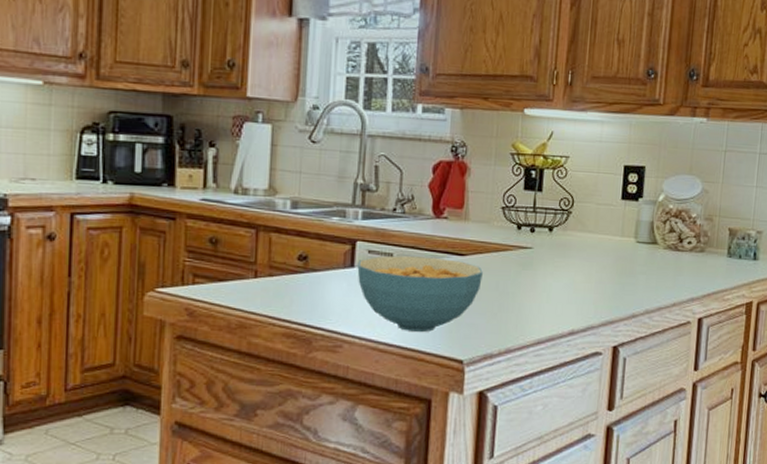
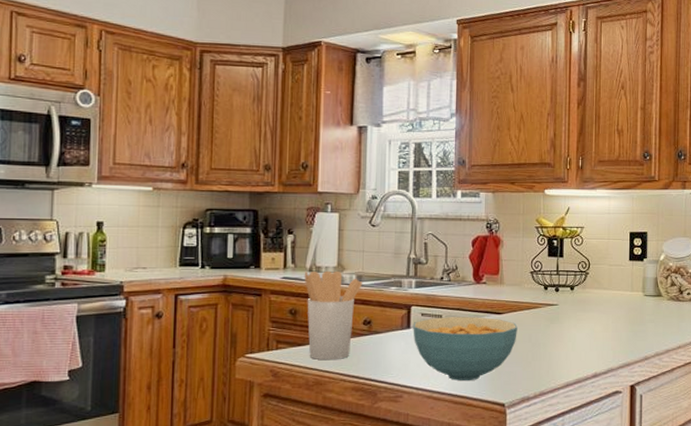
utensil holder: none [227,193,299,301] -> present [304,270,363,361]

